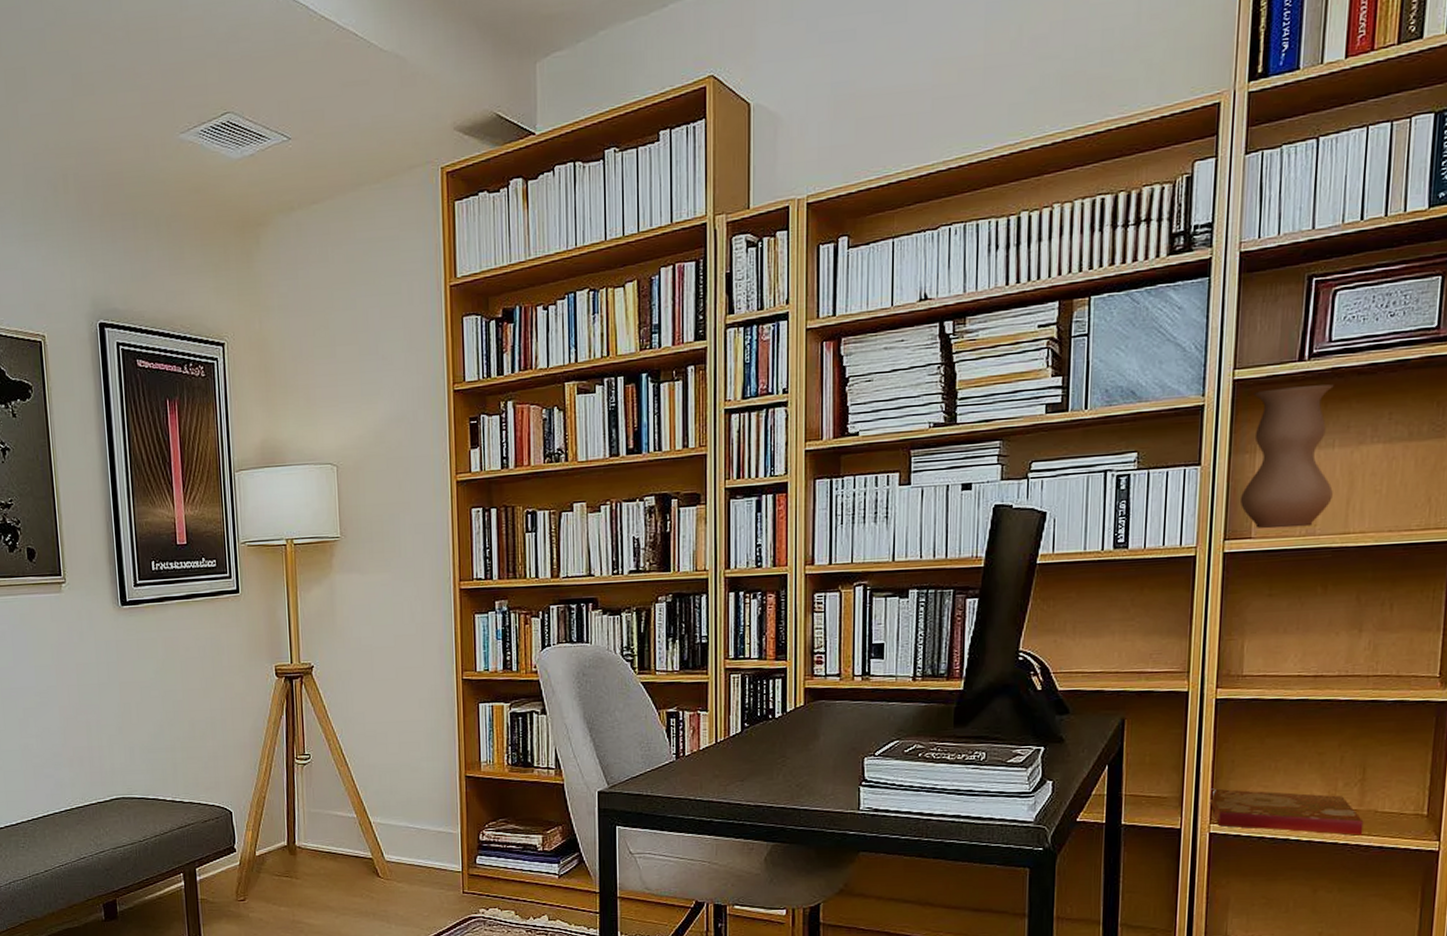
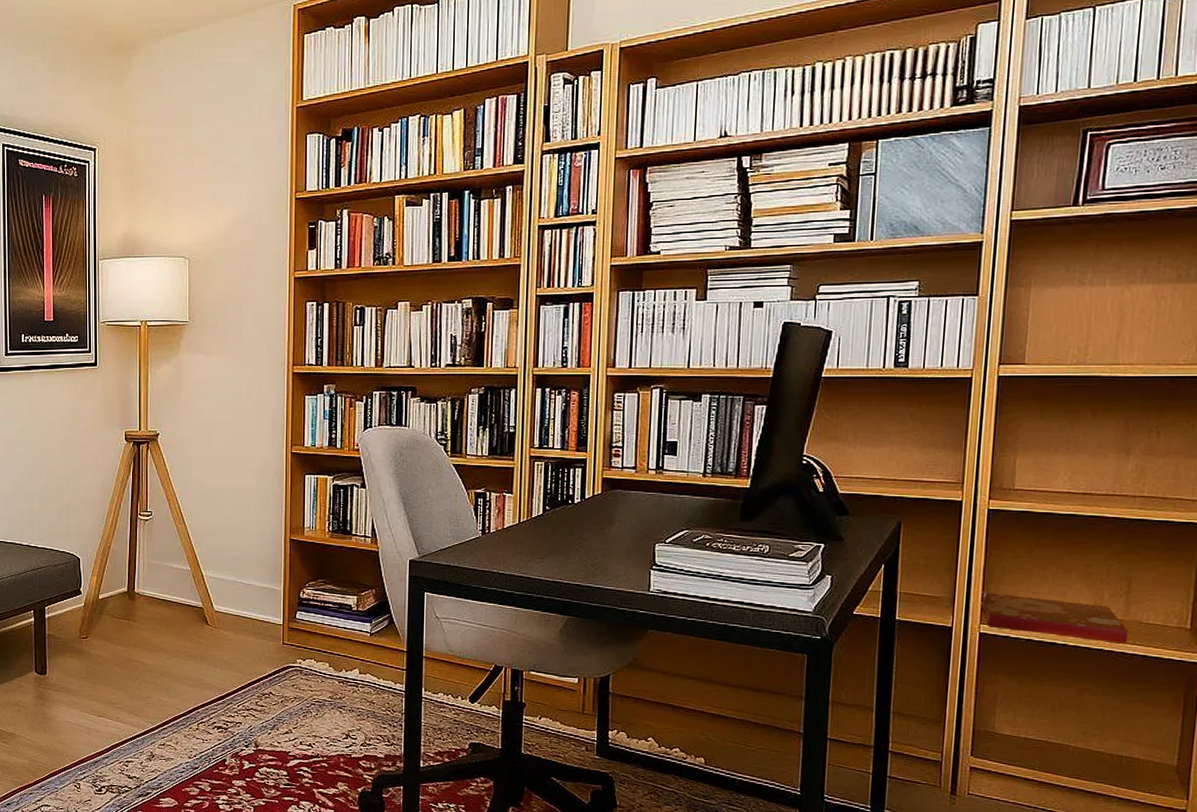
vase: present [1239,384,1334,529] -> none [1014,228,1106,357]

